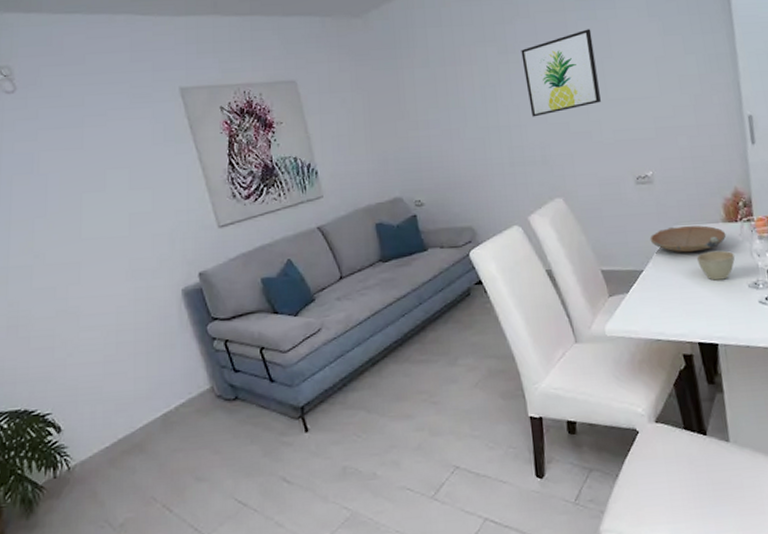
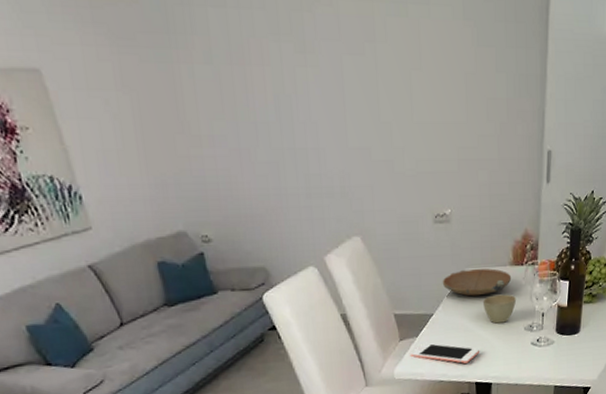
wall art: present [521,29,601,117] -> none [321,29,406,139]
cell phone: none [621,299,700,322] -> present [410,342,480,364]

